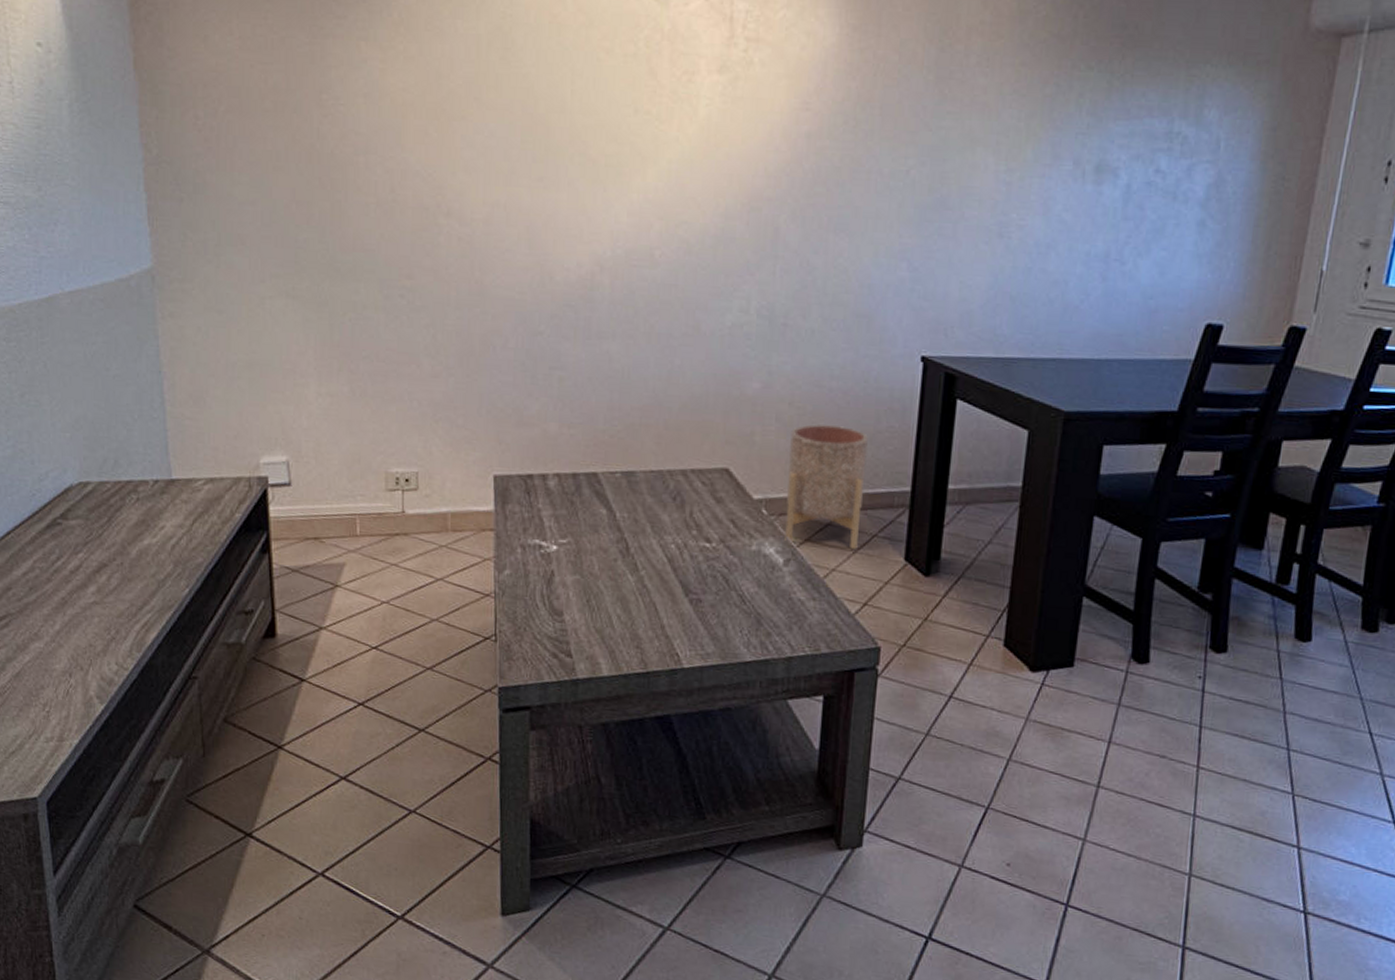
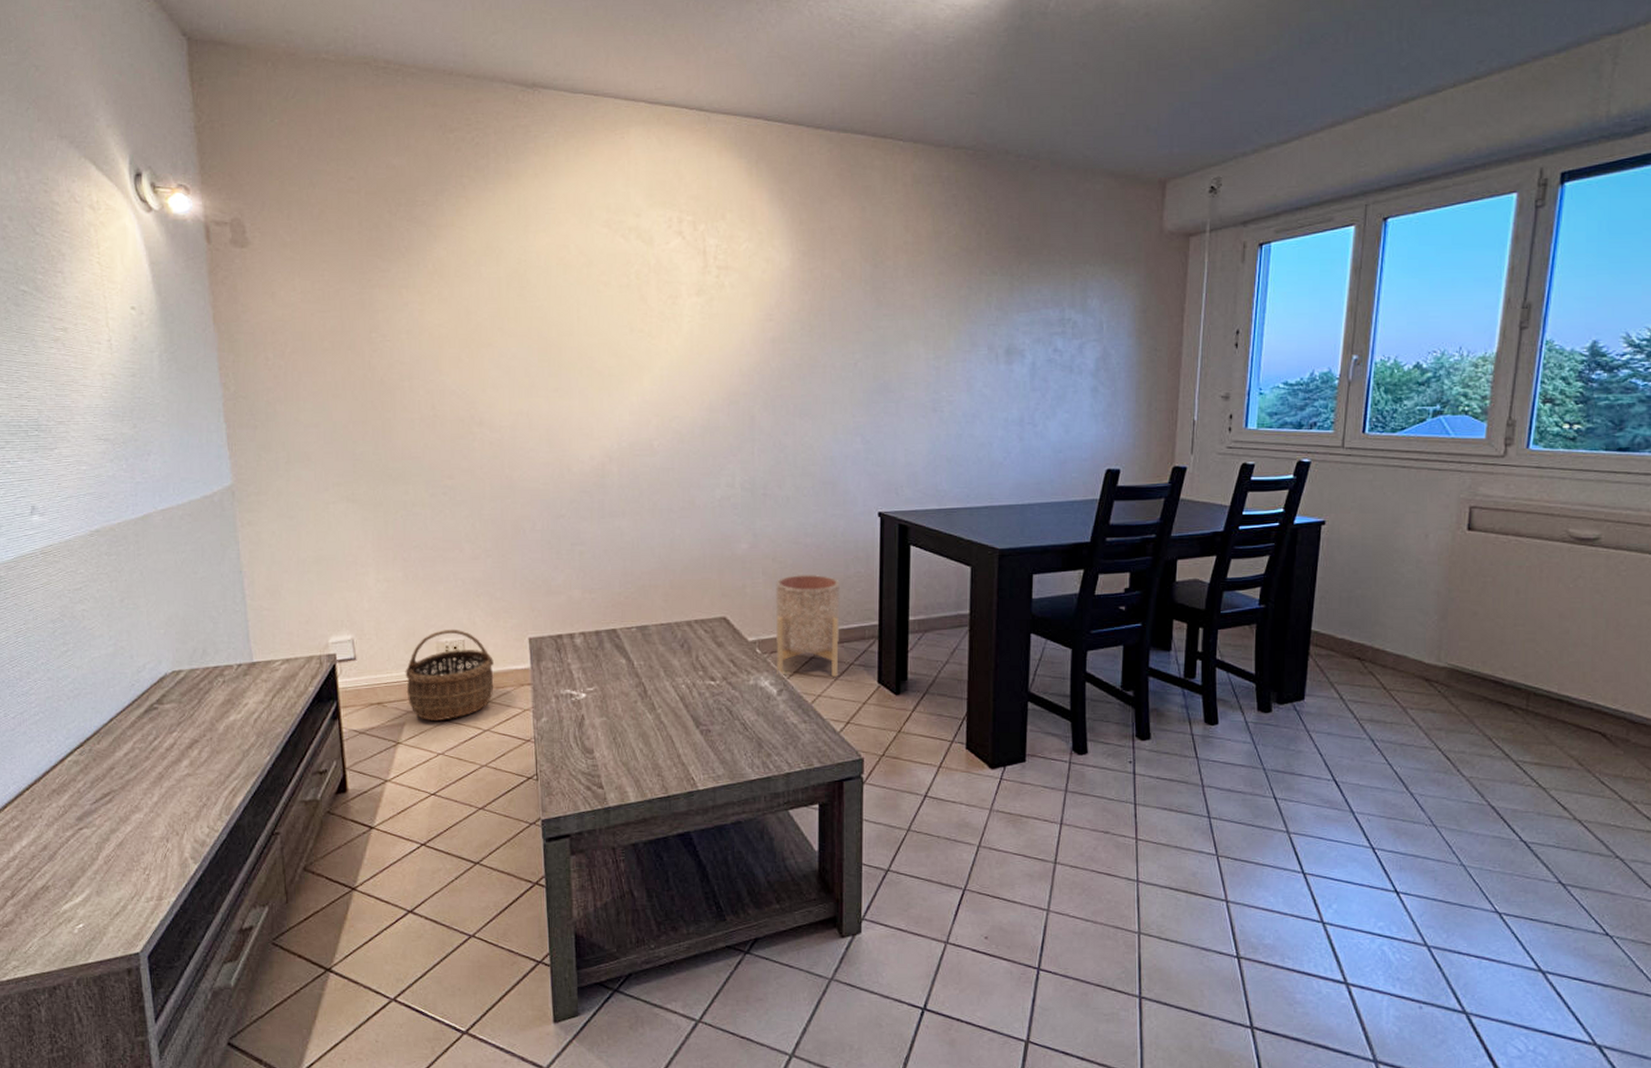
wicker basket: none [347,457,451,565] -> present [405,629,494,722]

